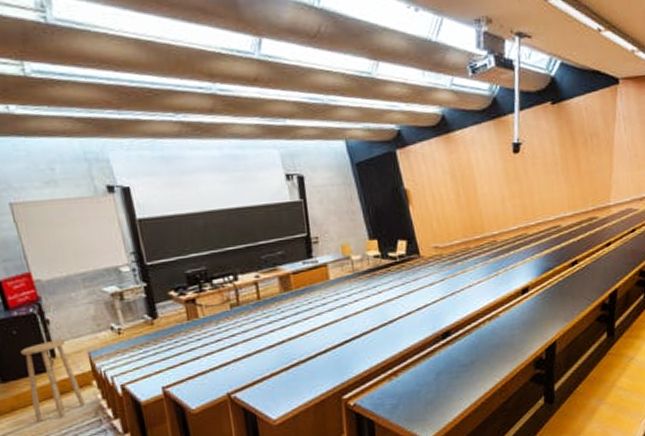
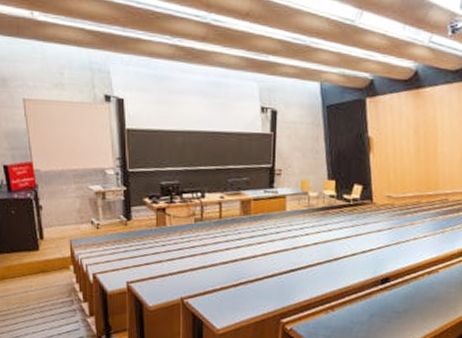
stool: present [20,339,86,422] -> none [16,224,62,293]

